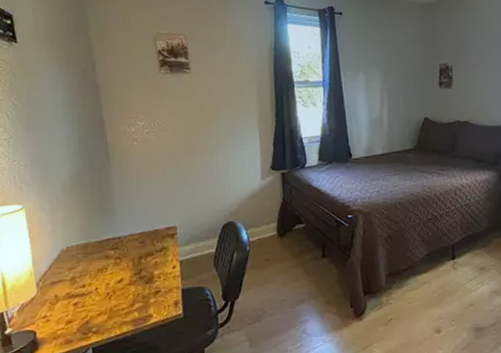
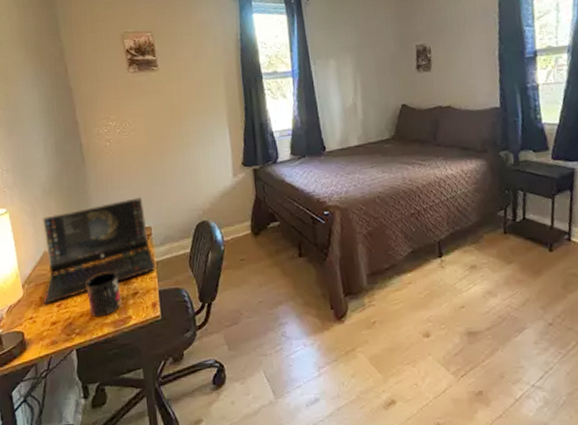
laptop computer: none [59,197,180,303] -> present [43,197,157,305]
mug: none [105,270,143,316] -> present [86,272,122,318]

